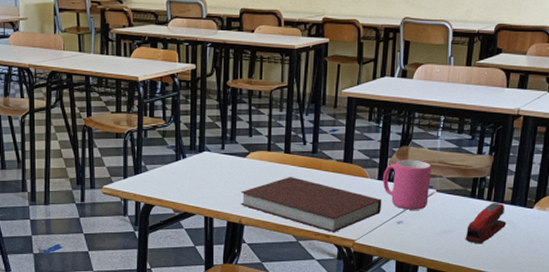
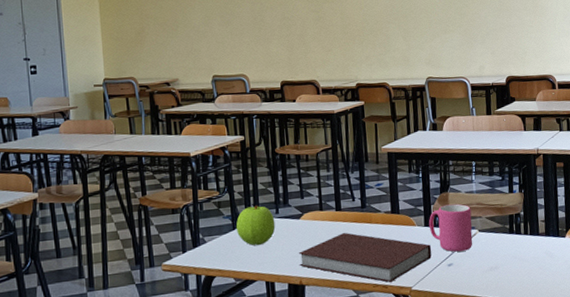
apple: none [180,138,220,180] -> present [236,205,276,246]
stapler: present [465,202,507,243] -> none [510,235,545,277]

